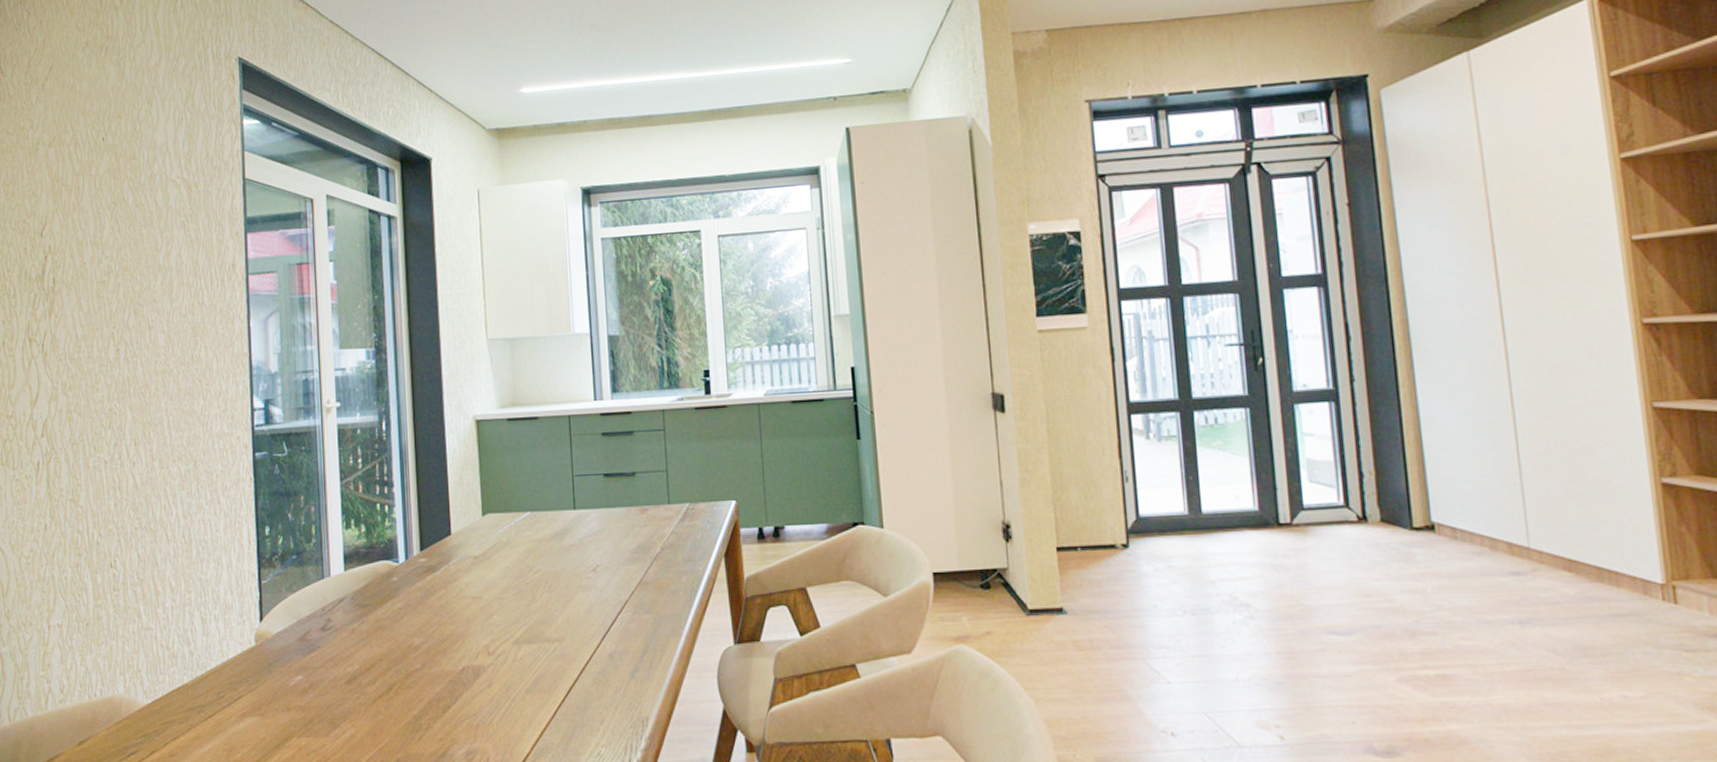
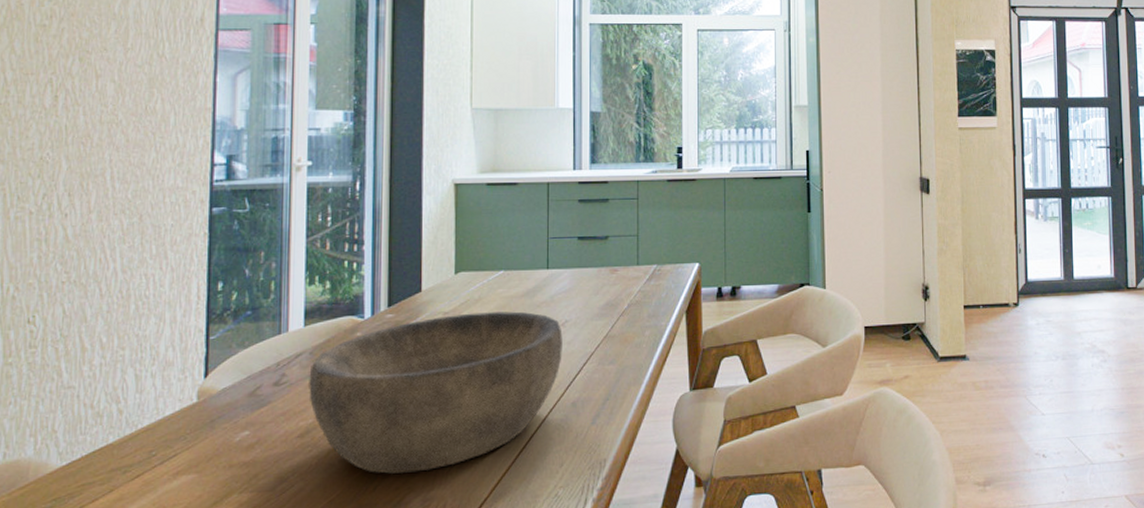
bowl: none [352,555,596,724] -> present [309,311,563,474]

